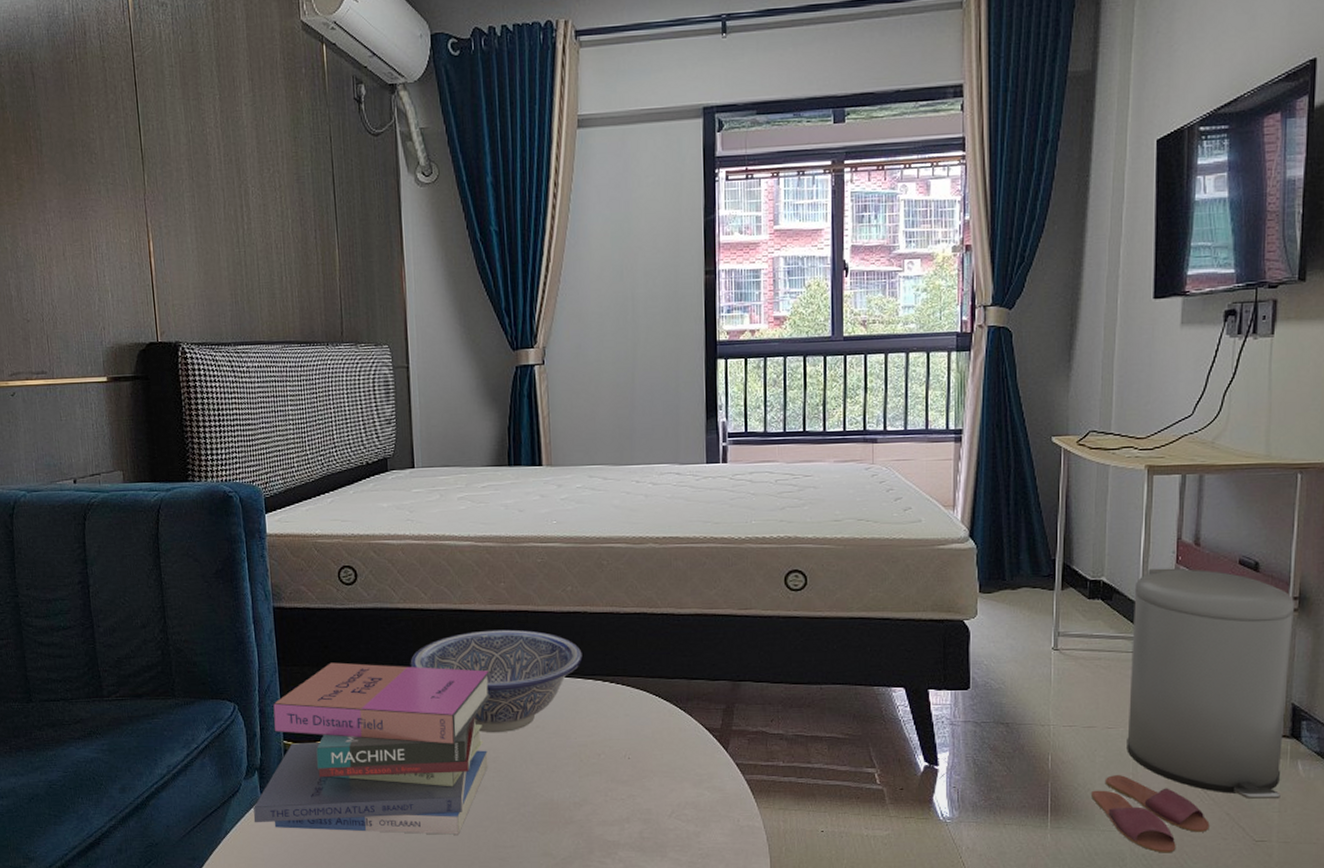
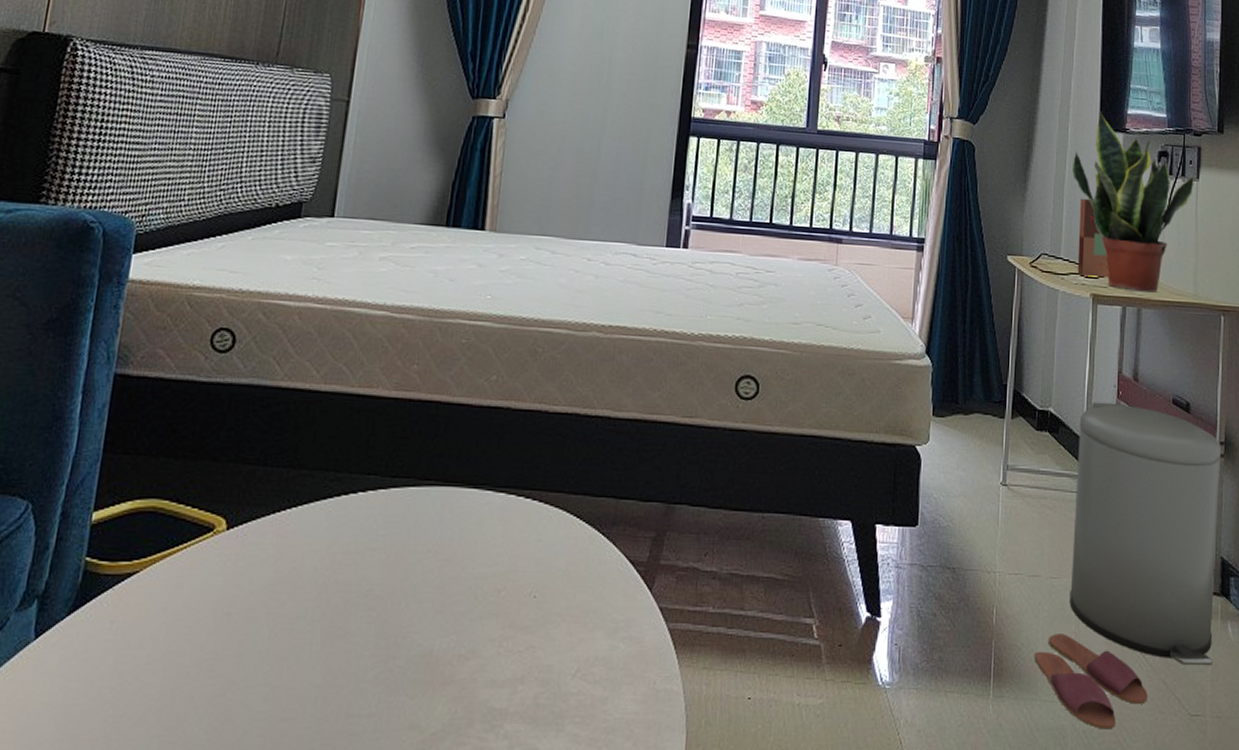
books: present [253,662,491,835] -> none [14,452,381,698]
decorative bowl: present [410,629,583,733] -> none [280,422,498,558]
potted plant: none [1123,276,1268,458] -> present [1072,111,1194,293]
book: none [1130,370,1166,449] -> present [1077,198,1109,278]

